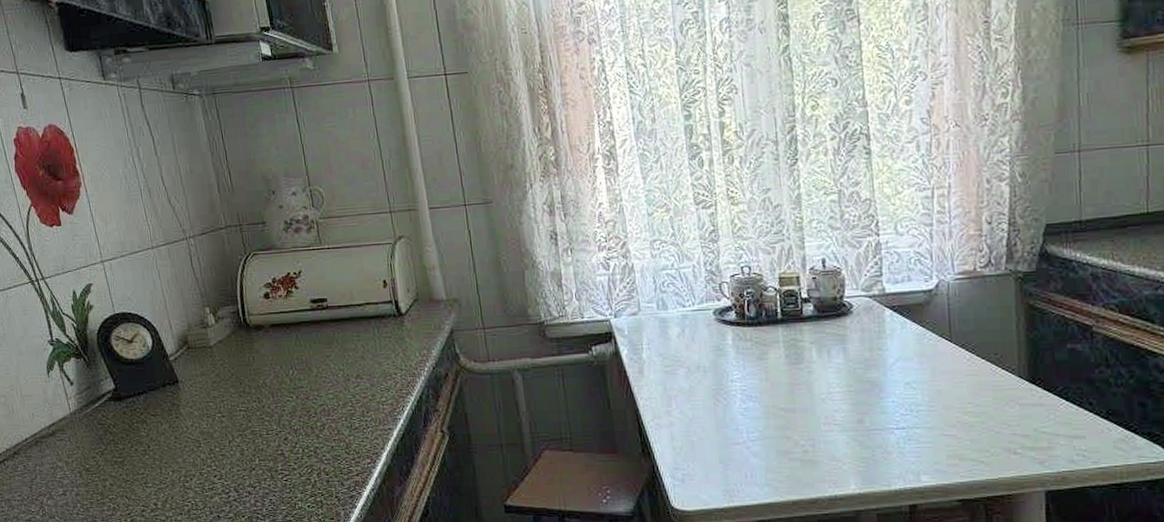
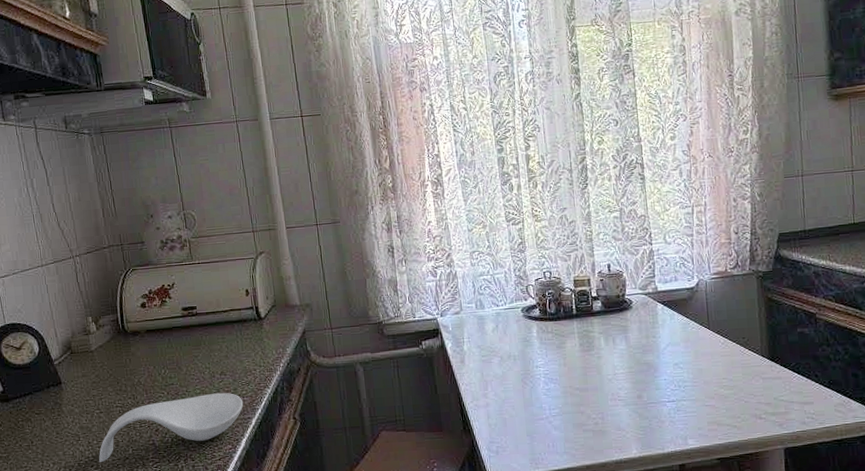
spoon rest: none [222,398,383,472] -> present [99,392,244,462]

